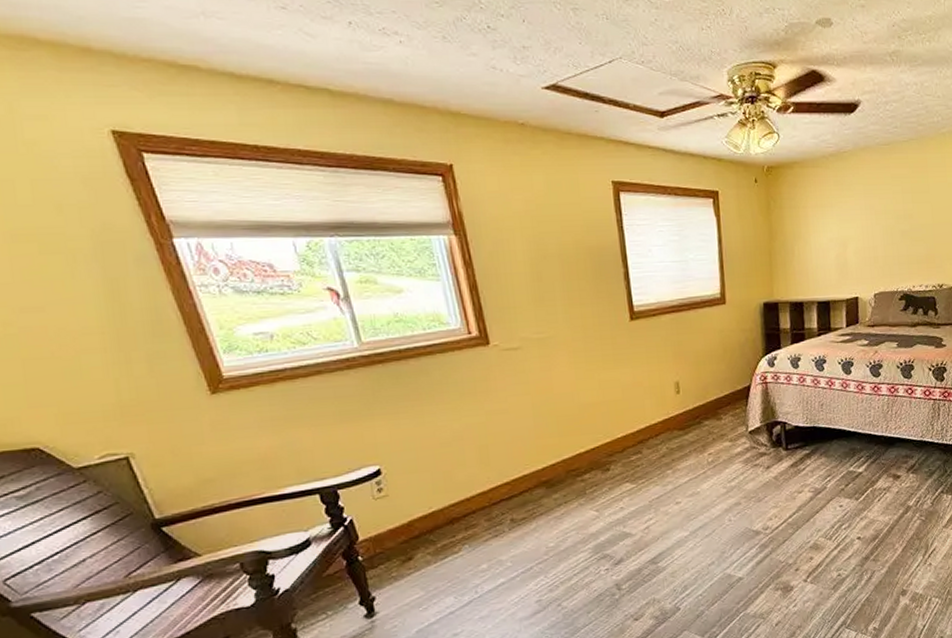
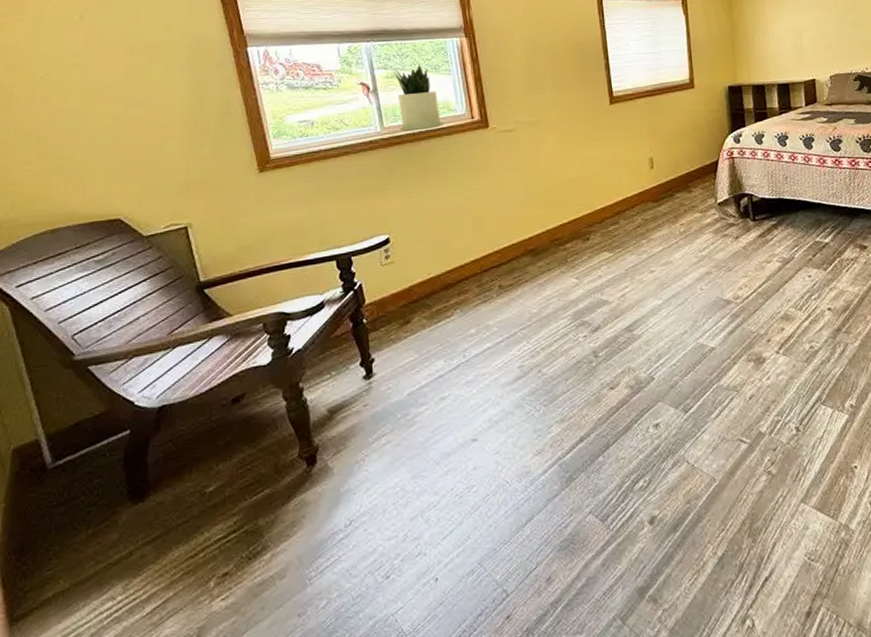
planter: none [367,267,437,348] -> present [393,64,445,132]

